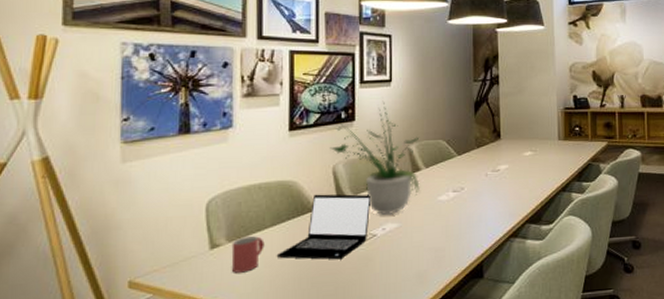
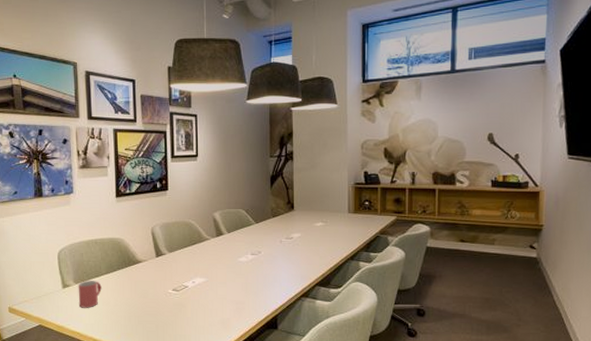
laptop computer: present [276,194,372,260] -> none [111,250,183,304]
potted plant: present [330,100,420,215] -> none [149,173,223,270]

